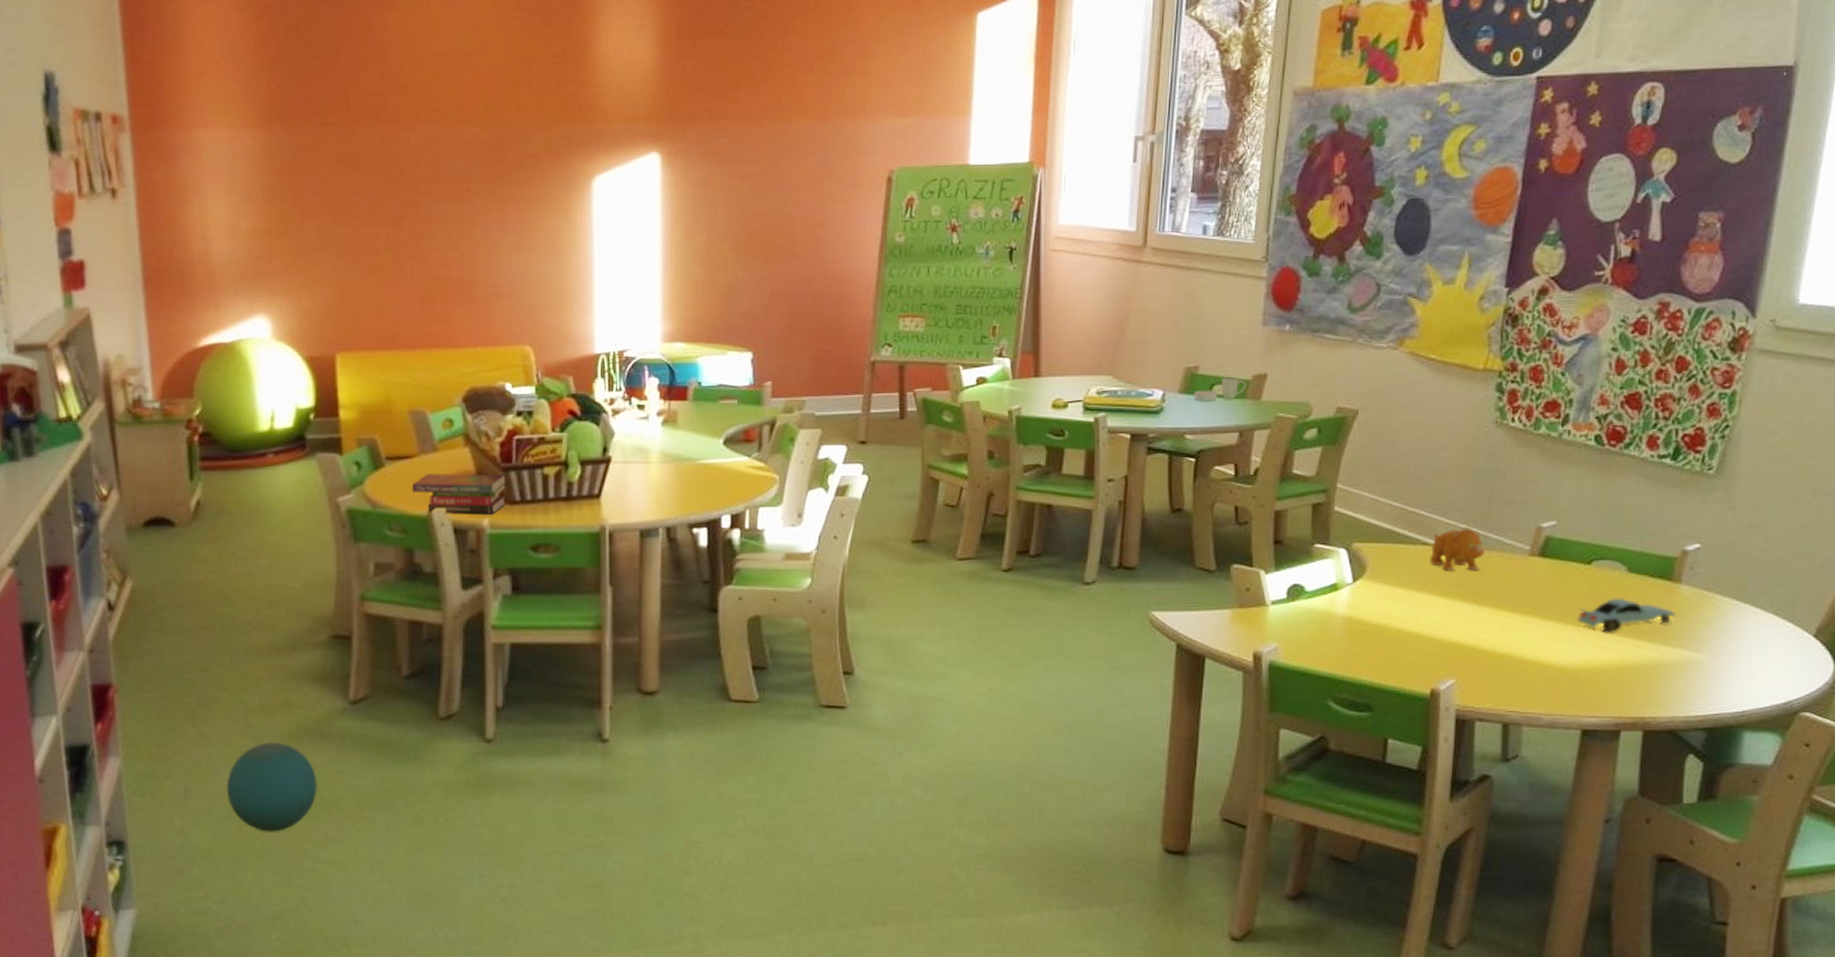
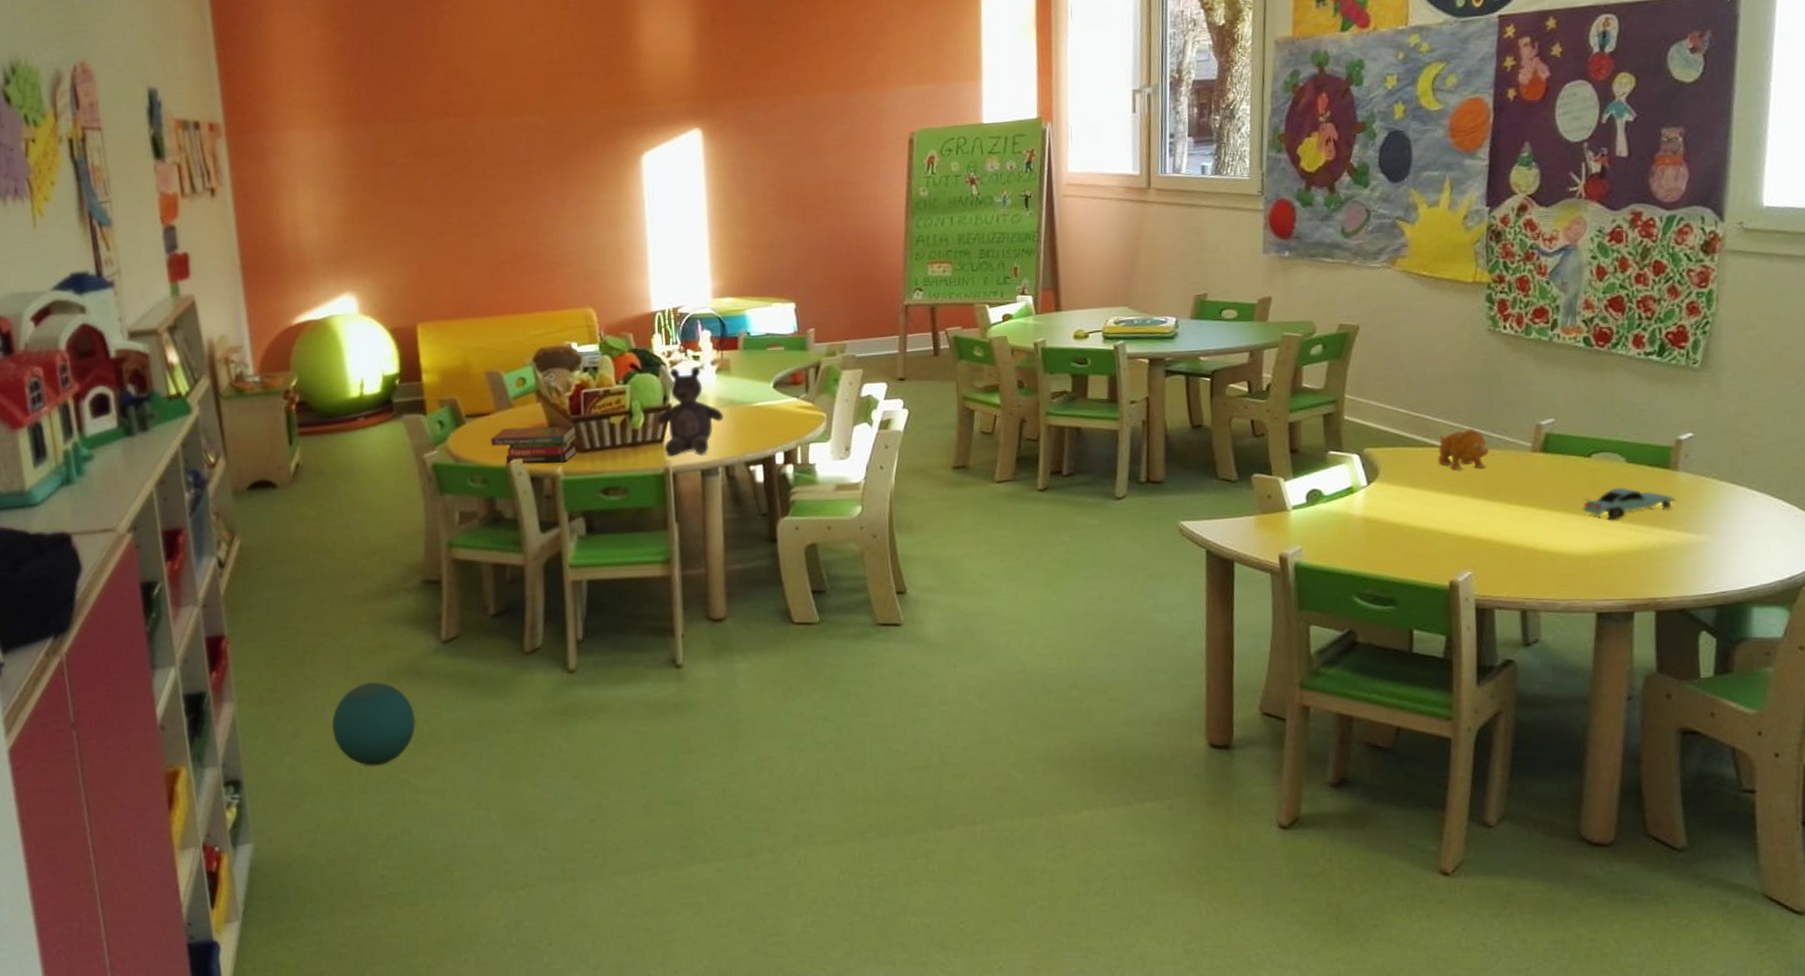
stuffed animal: none [594,416,667,513] -> present [656,366,723,456]
cup: present [1193,377,1246,402] -> none [1204,302,1253,326]

